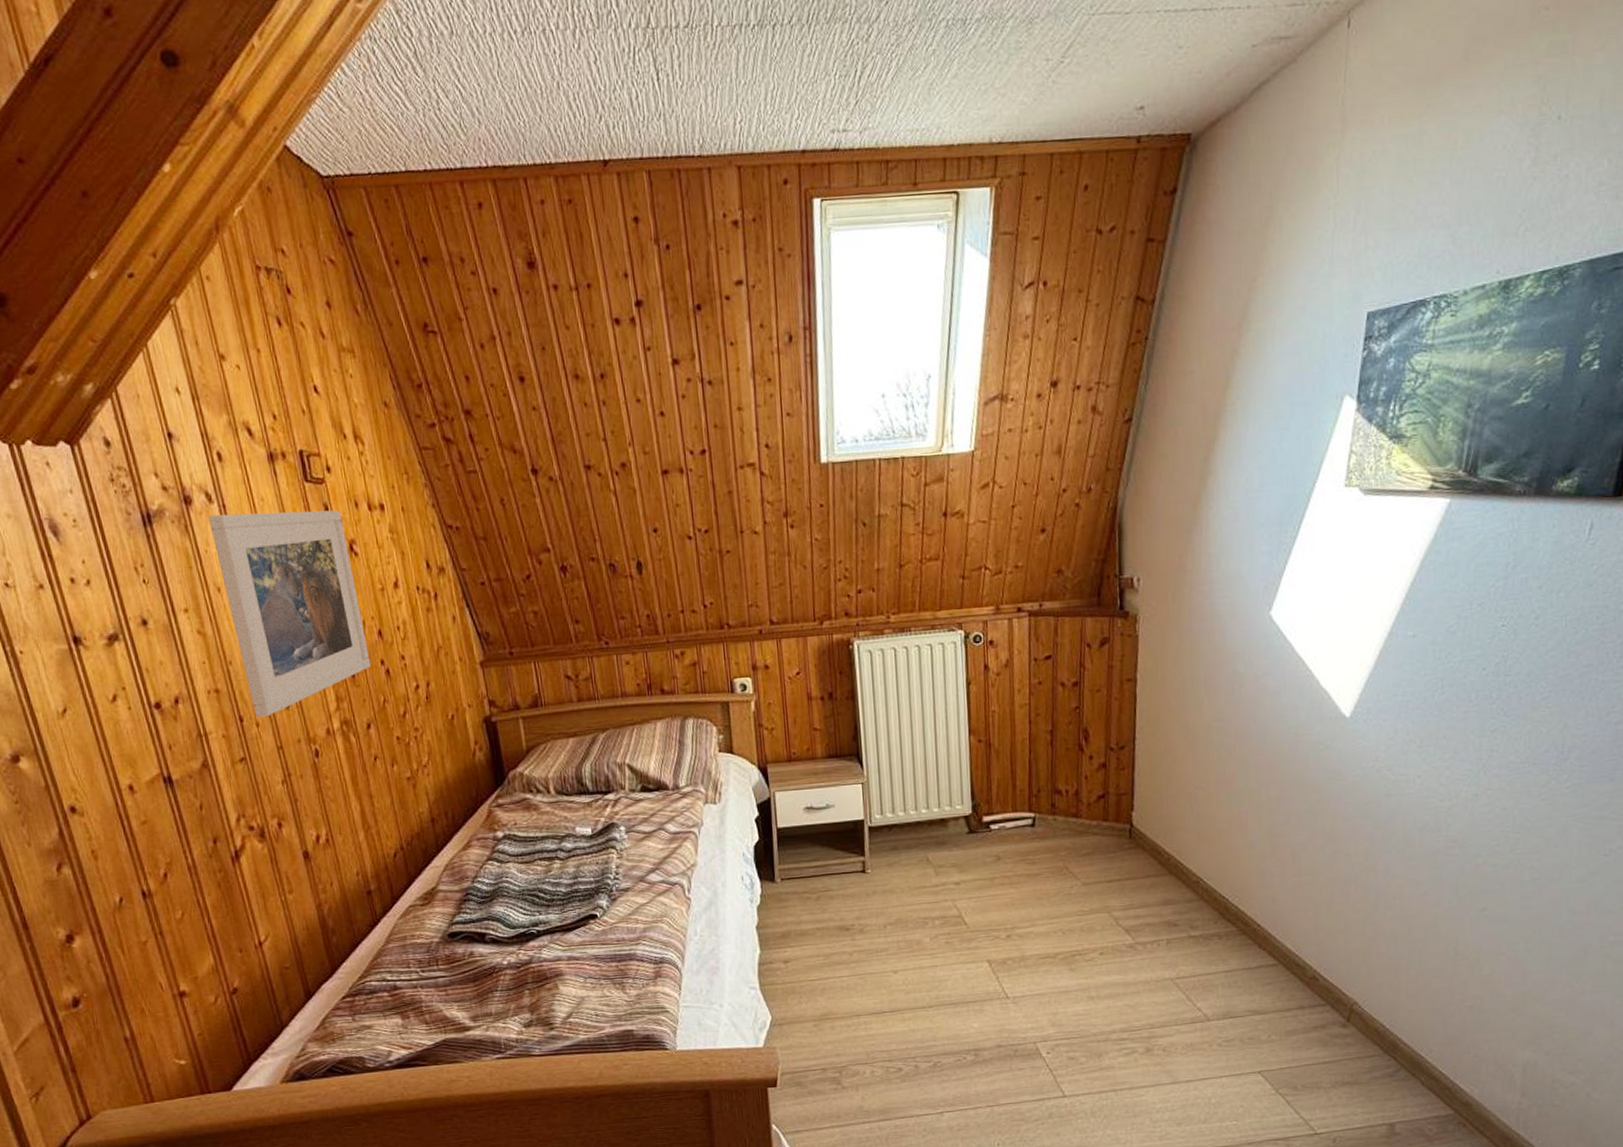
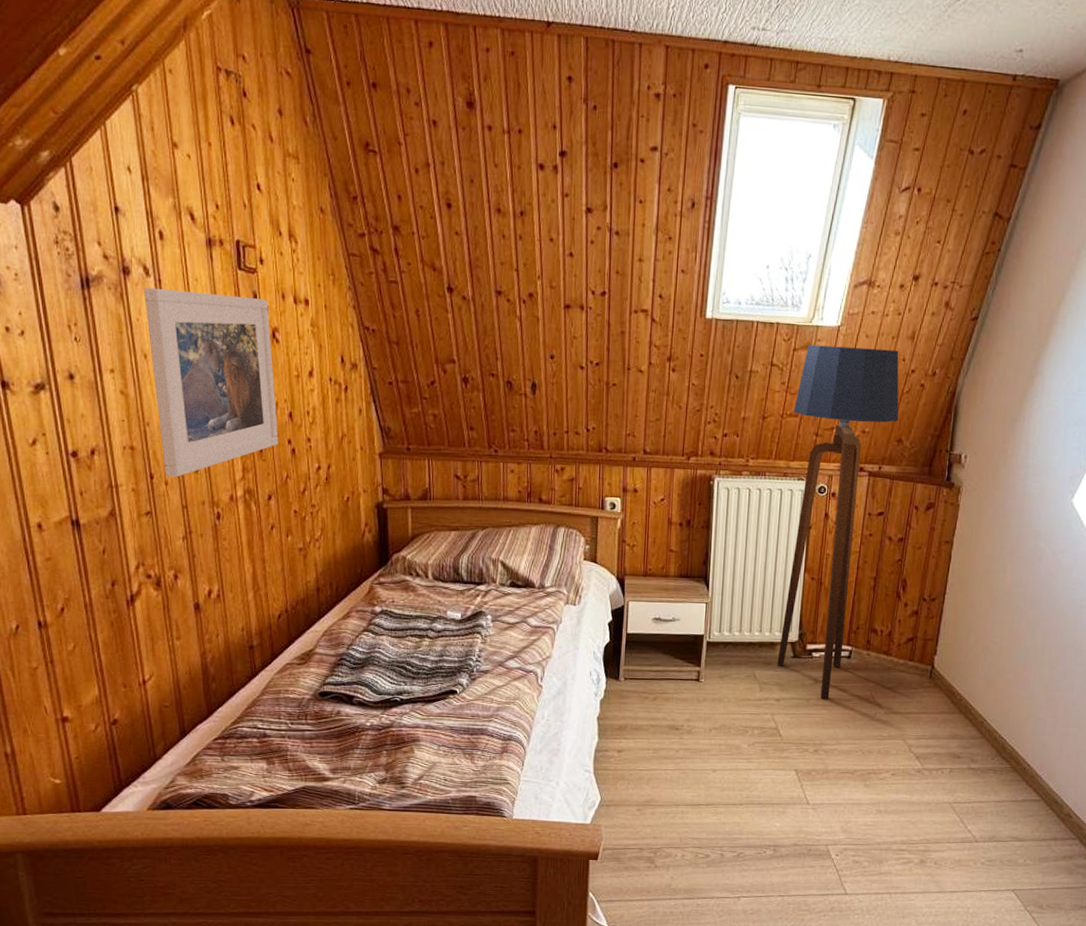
floor lamp: none [932,469,1055,877] -> present [777,344,899,700]

